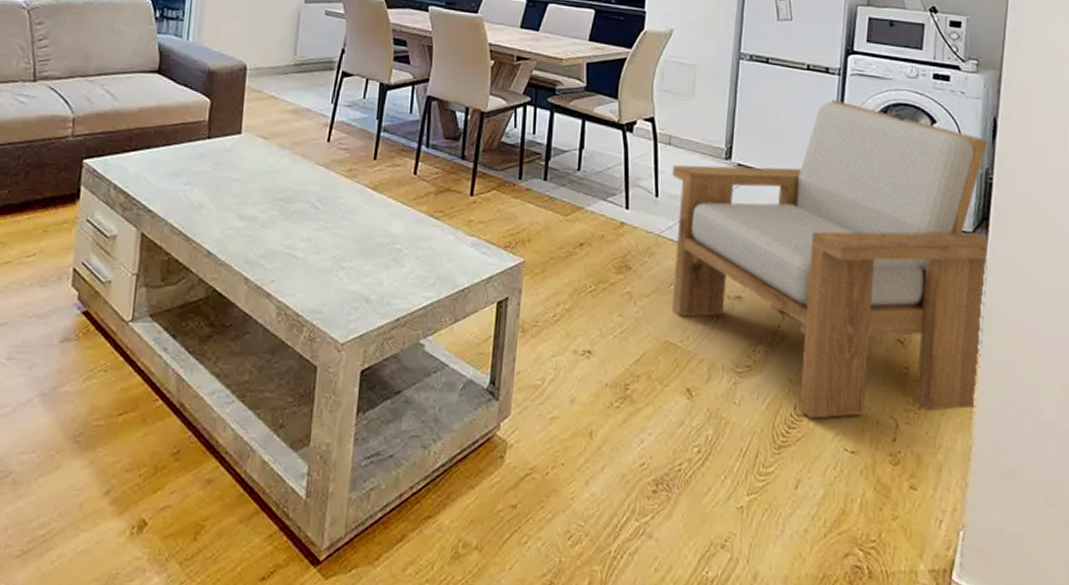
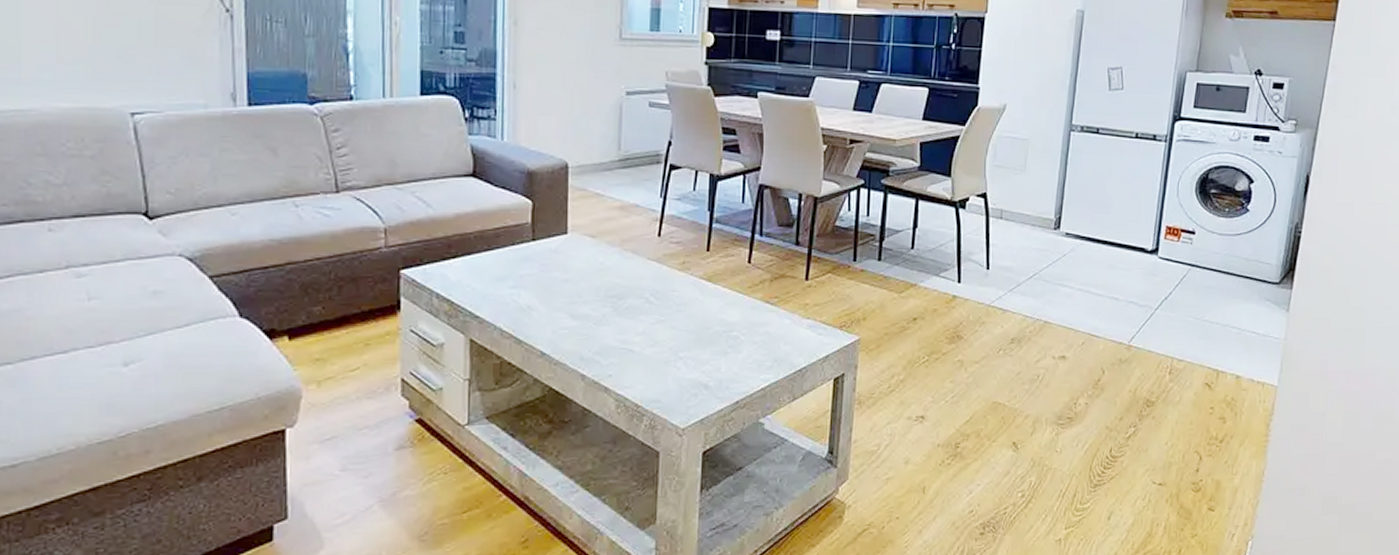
armchair: present [672,99,989,419] -> none [1000,166,1300,459]

